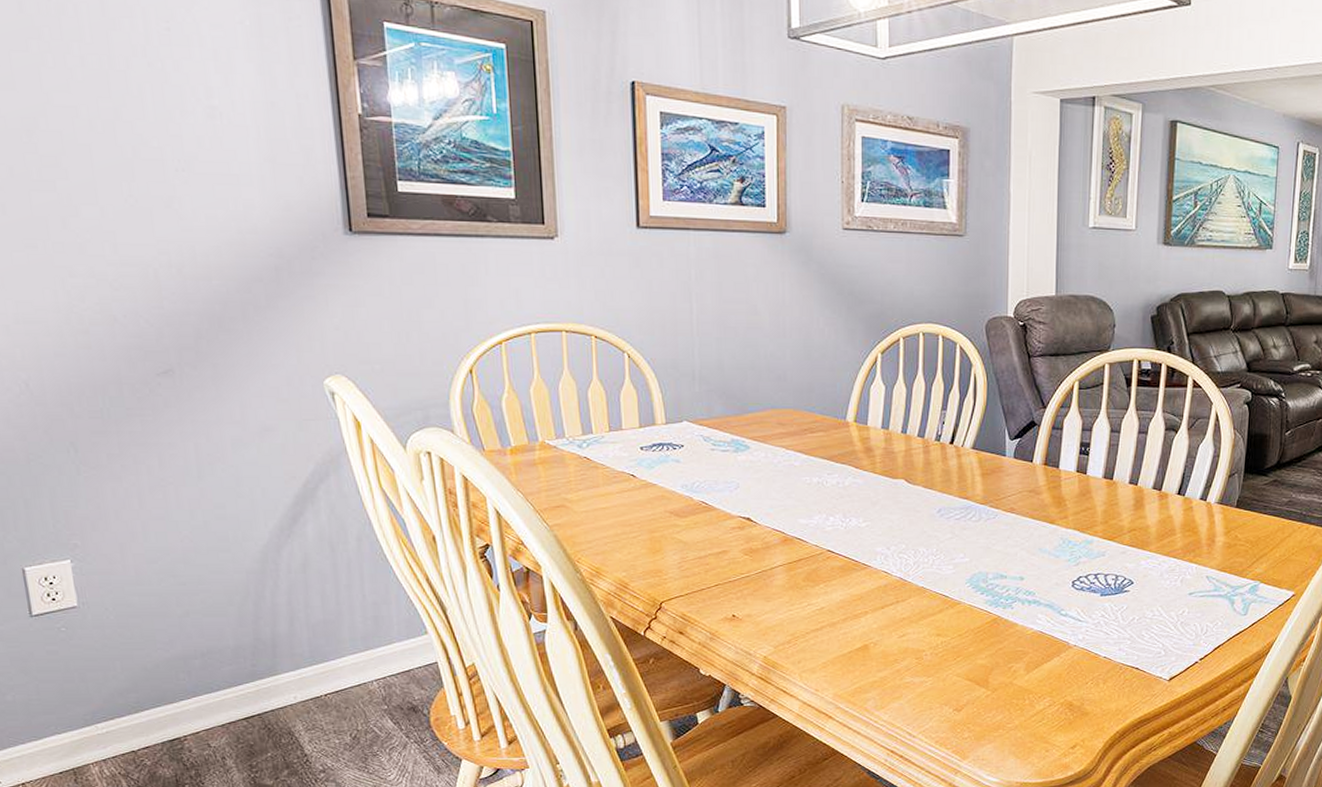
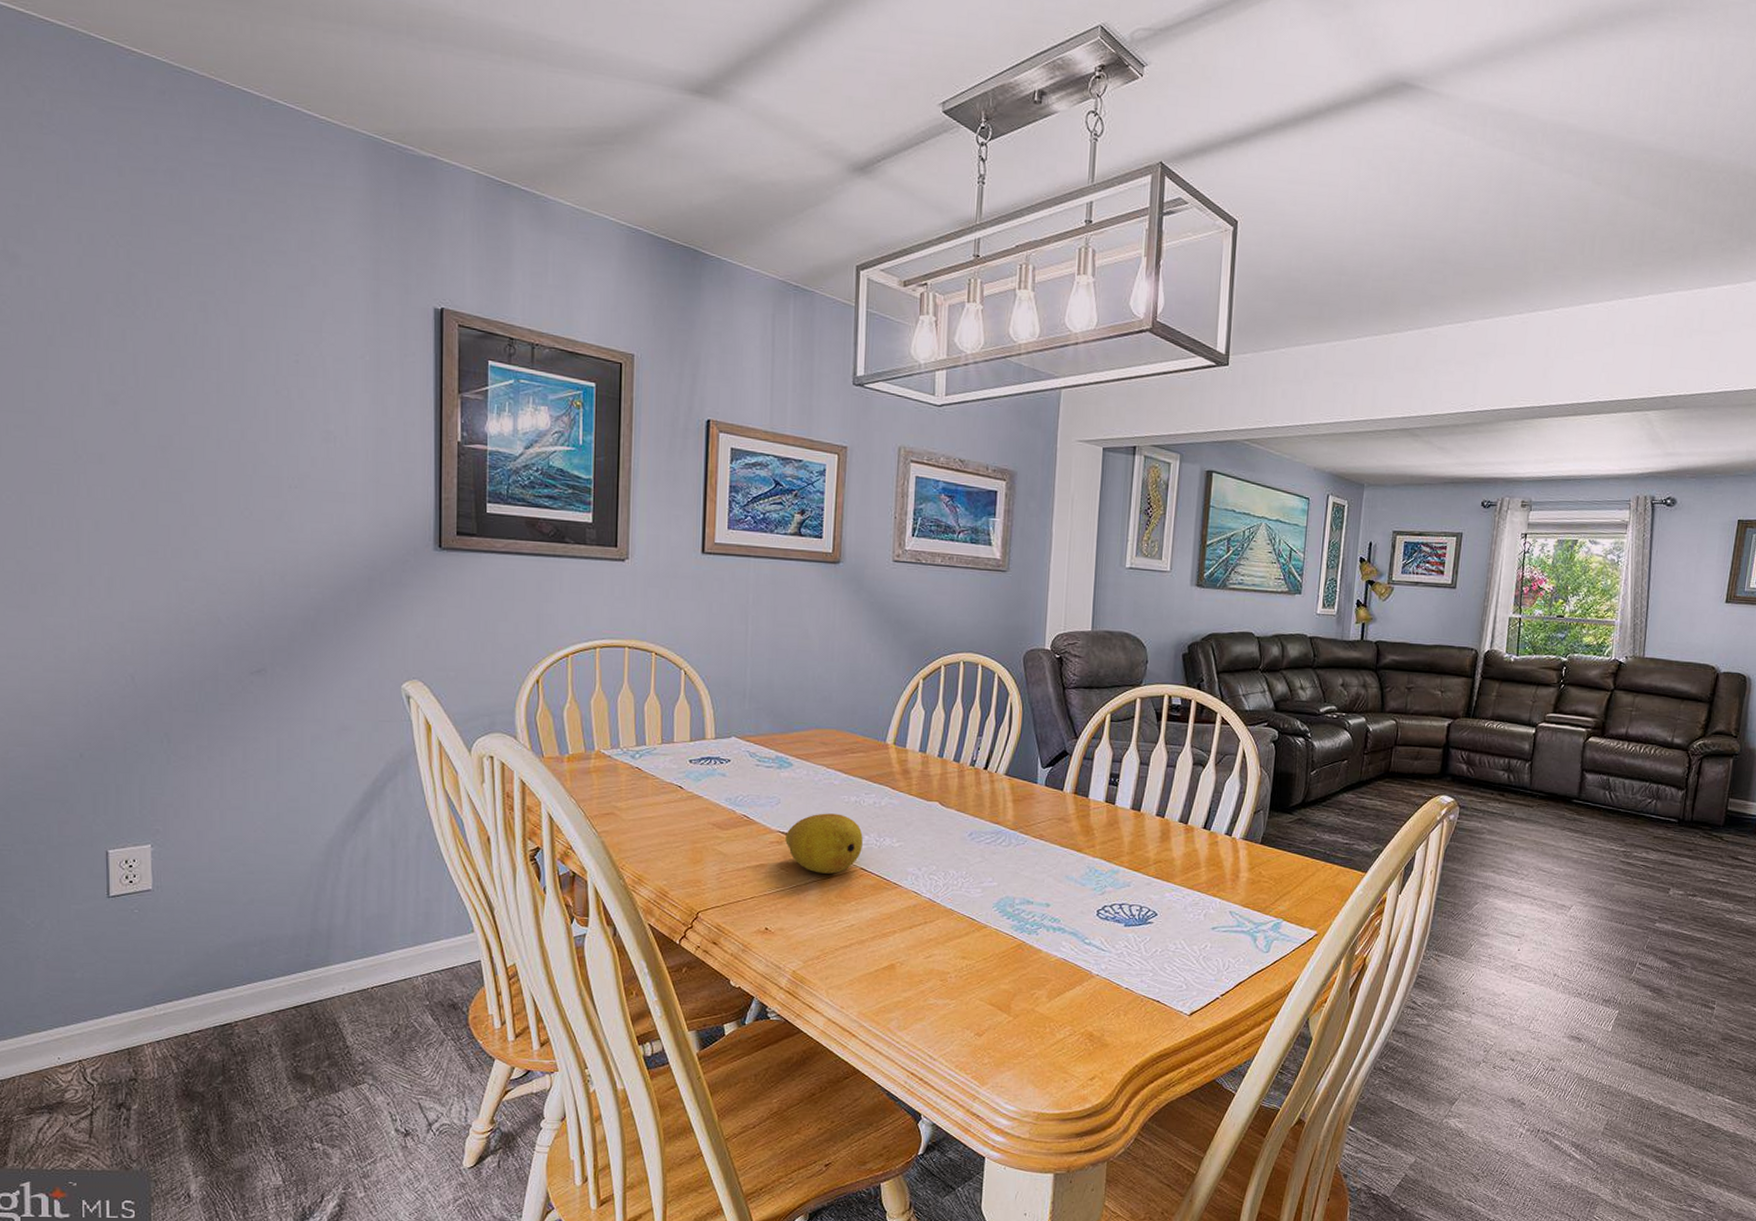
fruit: none [747,496,828,557] -> present [785,813,863,874]

